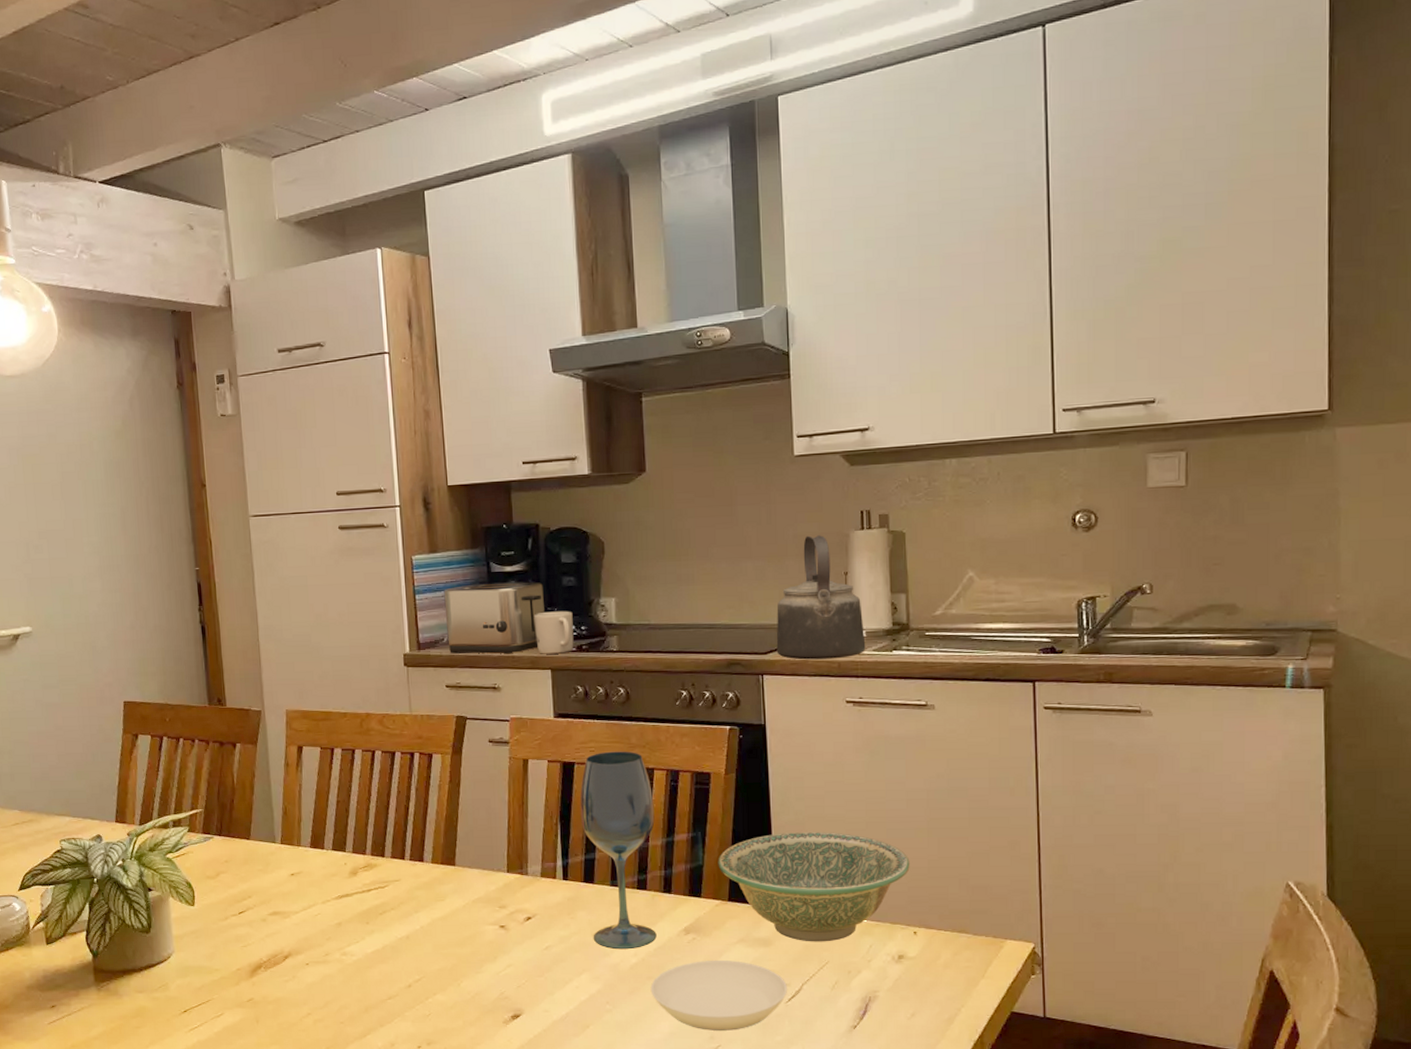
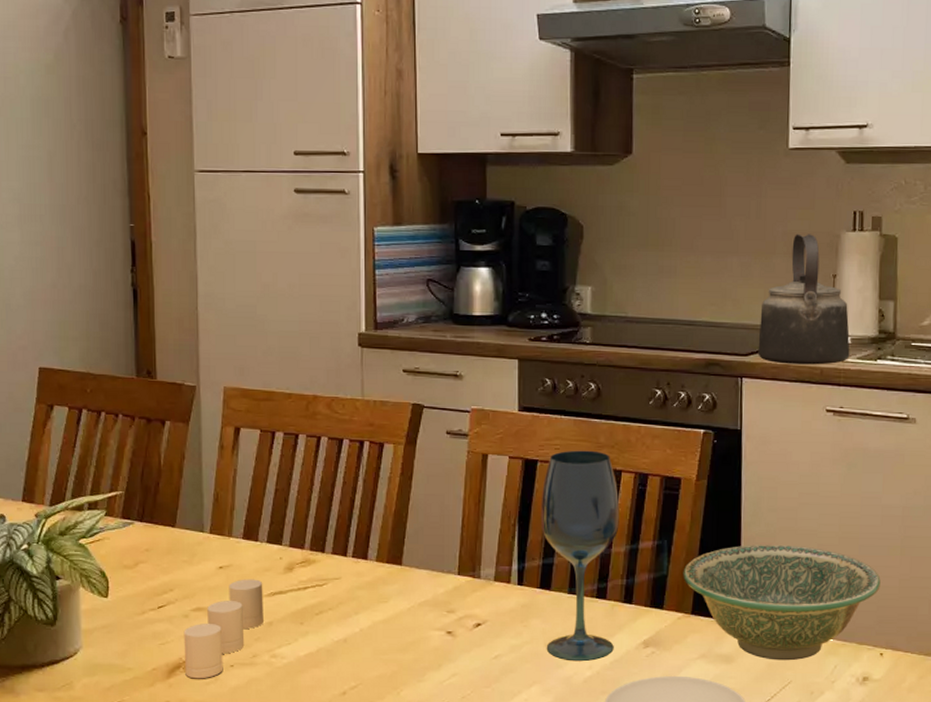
candle: none [262,884,333,978] -> present [183,579,264,680]
toaster: present [444,581,546,654] -> none [407,262,516,340]
mug: present [533,611,574,654] -> none [503,296,545,343]

